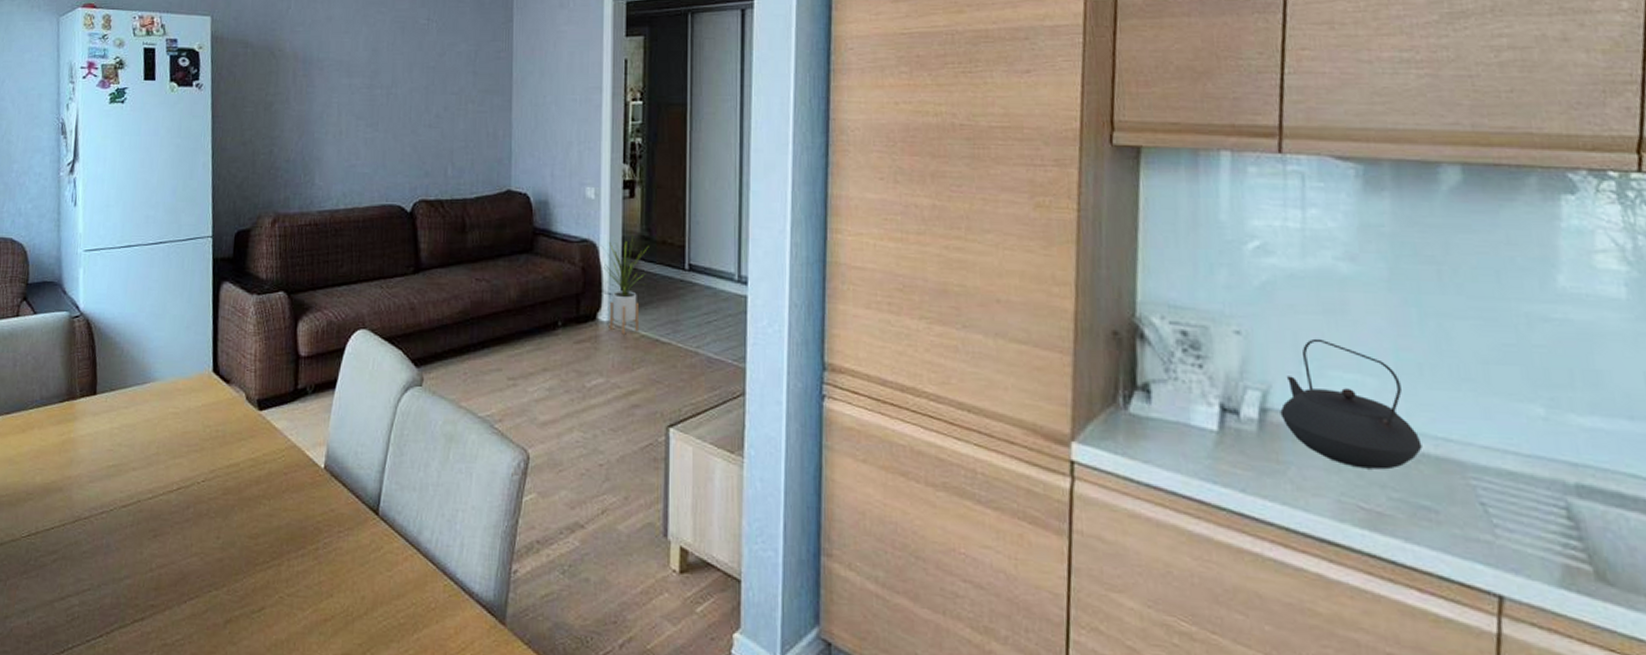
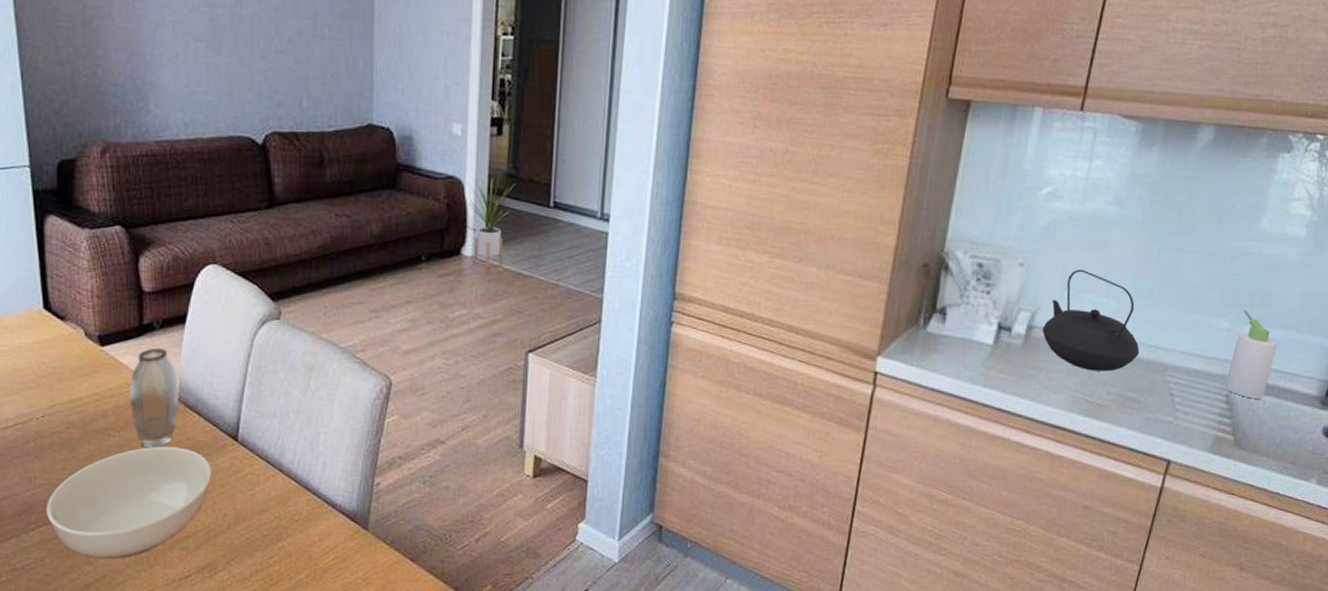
bowl: none [199,517,353,641] -> present [47,447,211,559]
vase: none [281,413,326,519] -> present [130,347,179,448]
bottle: none [1559,392,1627,515] -> present [1225,310,1278,399]

